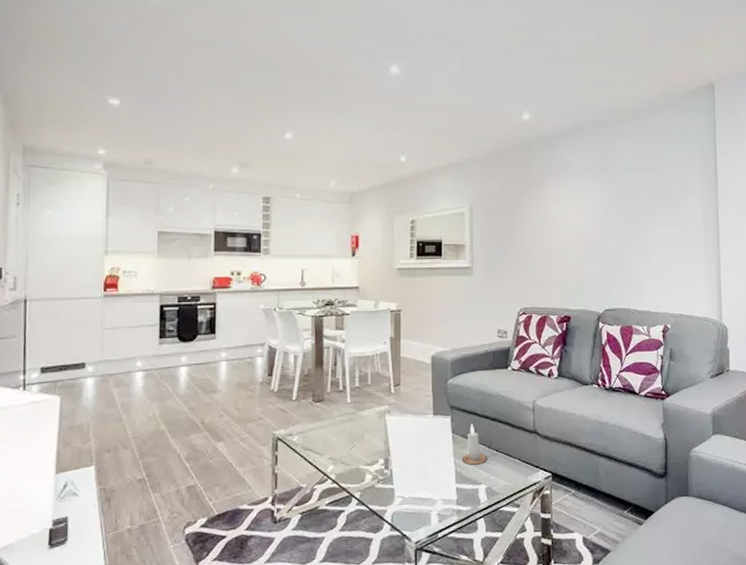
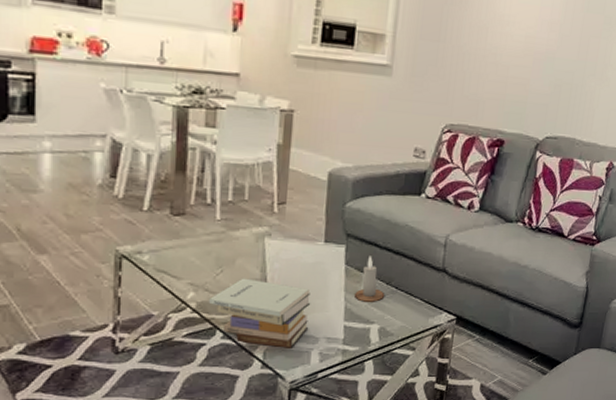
books: none [344,450,427,511] -> present [208,278,311,348]

